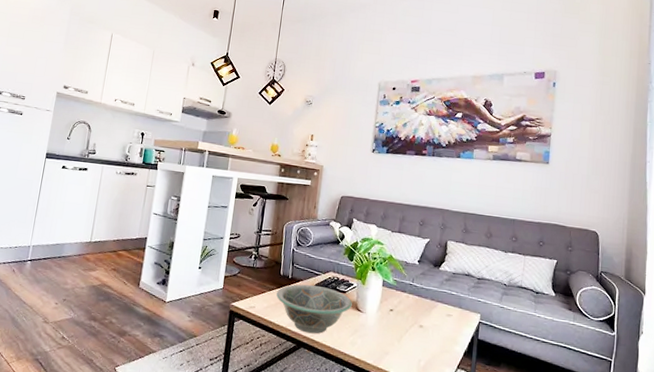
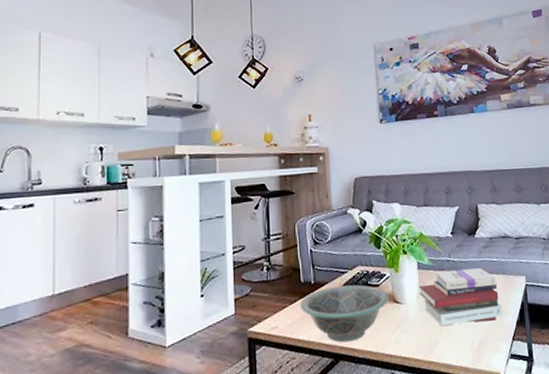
books: none [379,292,453,347] -> present [419,267,503,326]

